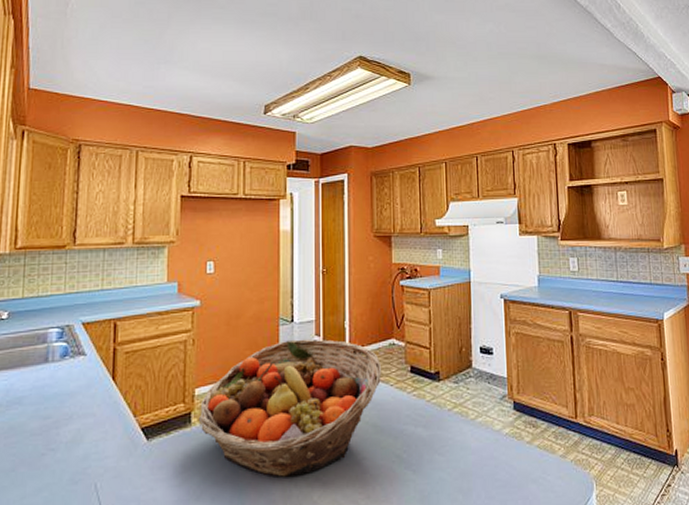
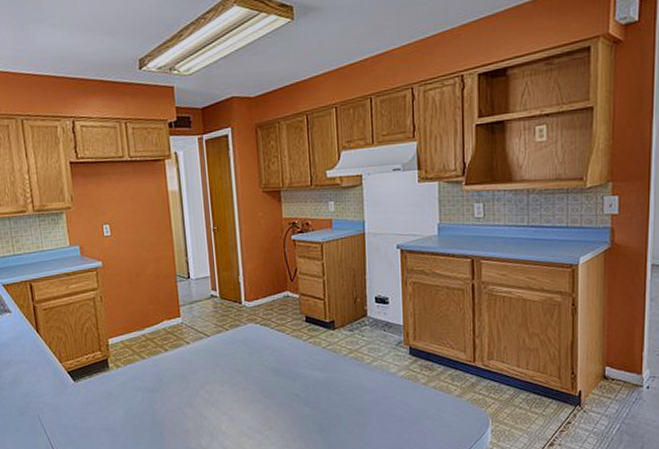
fruit basket: present [198,339,382,477] -> none [114,293,278,412]

